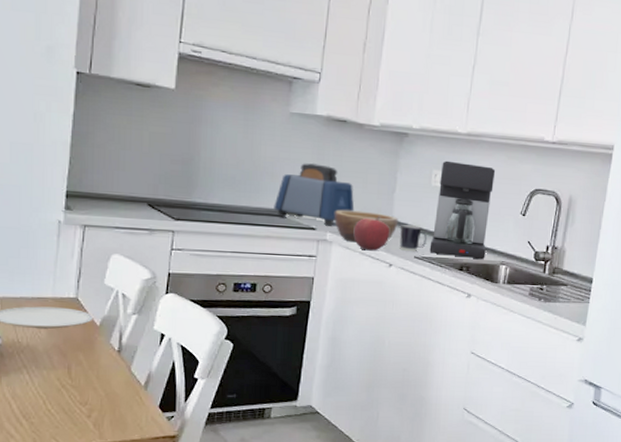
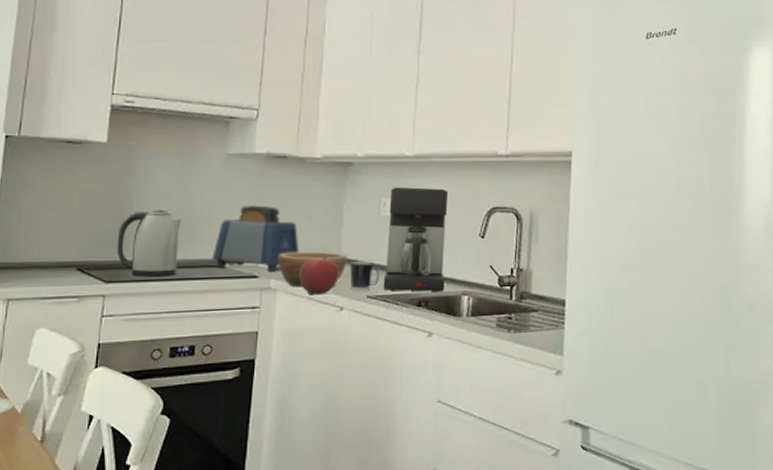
kettle: none [185,158,246,220] -> present [117,209,182,277]

